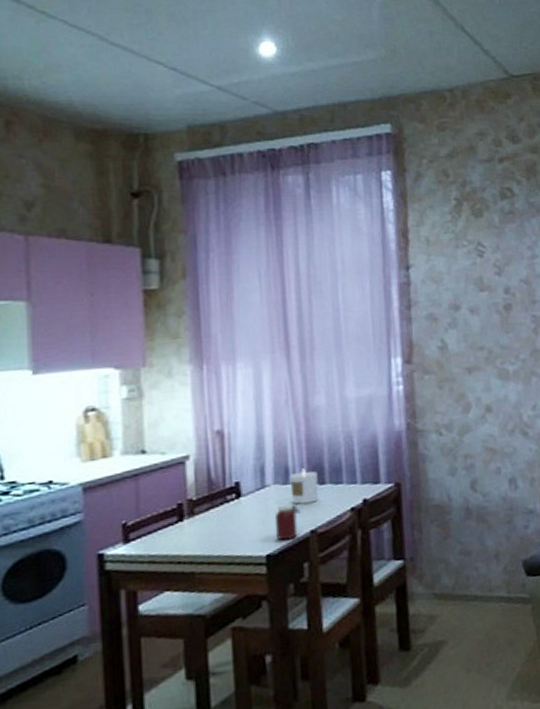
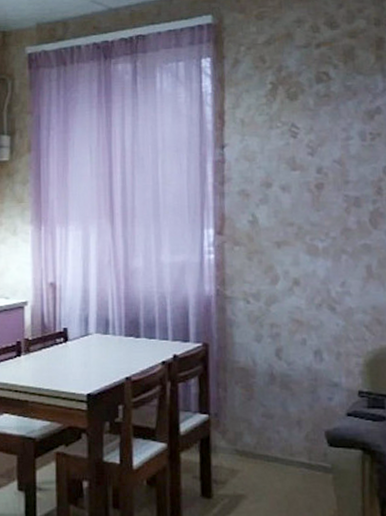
jar: present [274,504,301,541] -> none [95,352,118,383]
candle: present [289,468,319,505] -> none [109,322,134,353]

